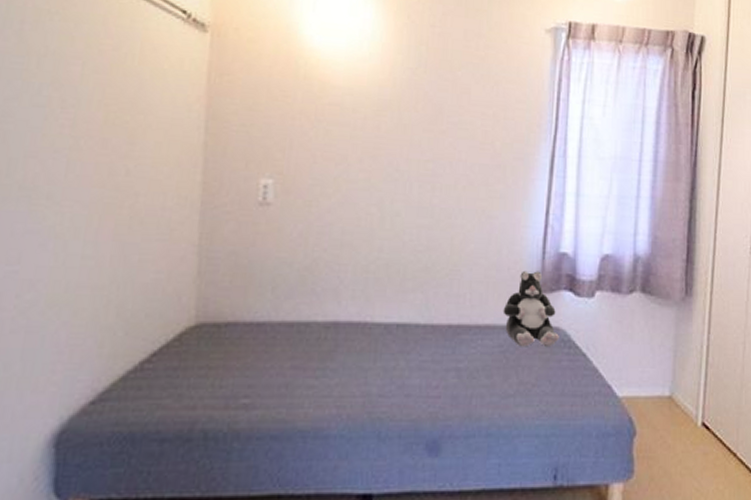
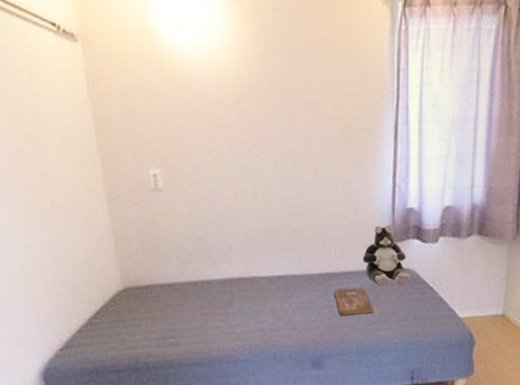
bible: none [463,346,512,383] -> present [333,287,373,316]

